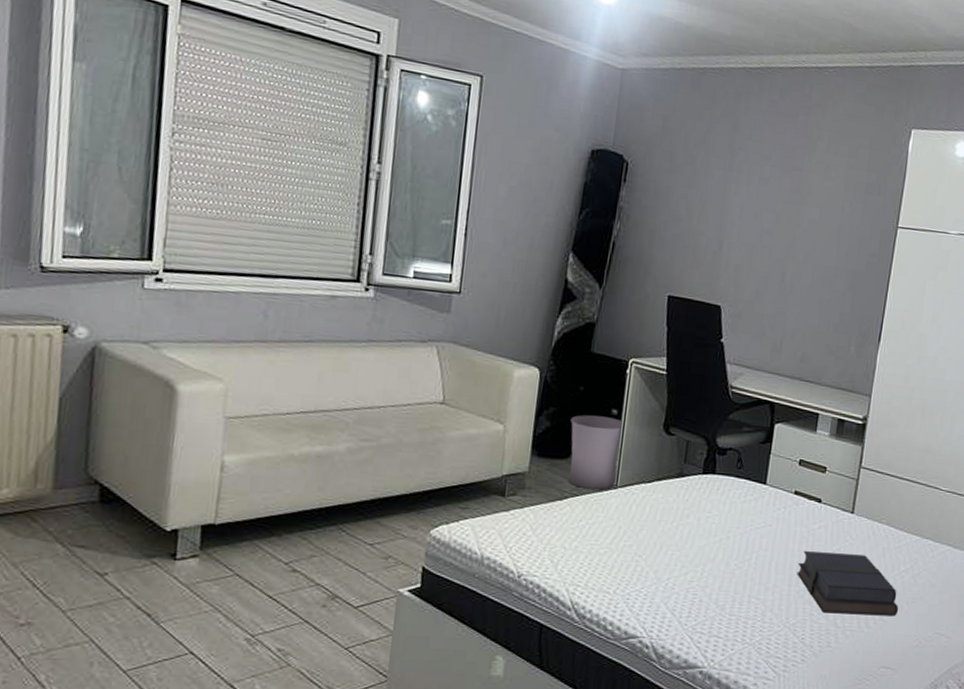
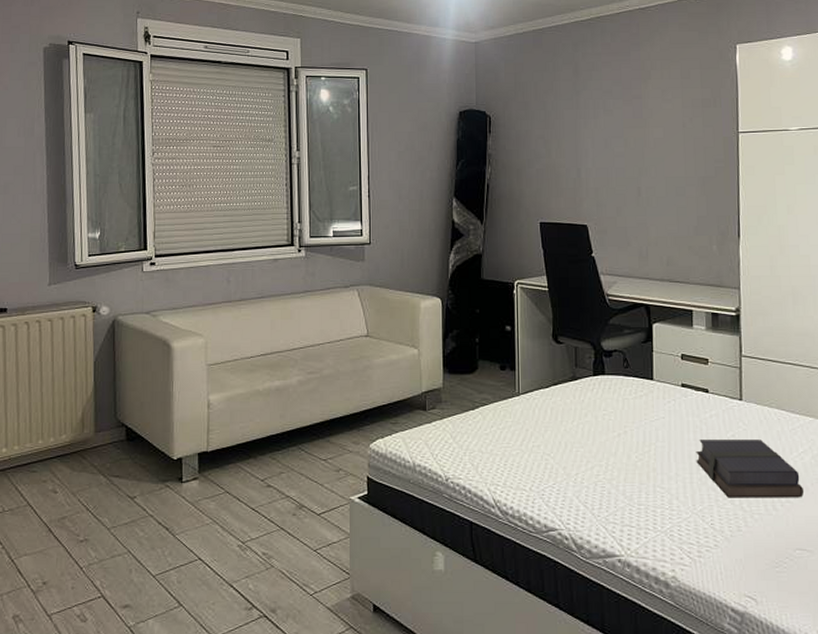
waste bin: present [569,414,622,490] -> none [472,333,518,399]

